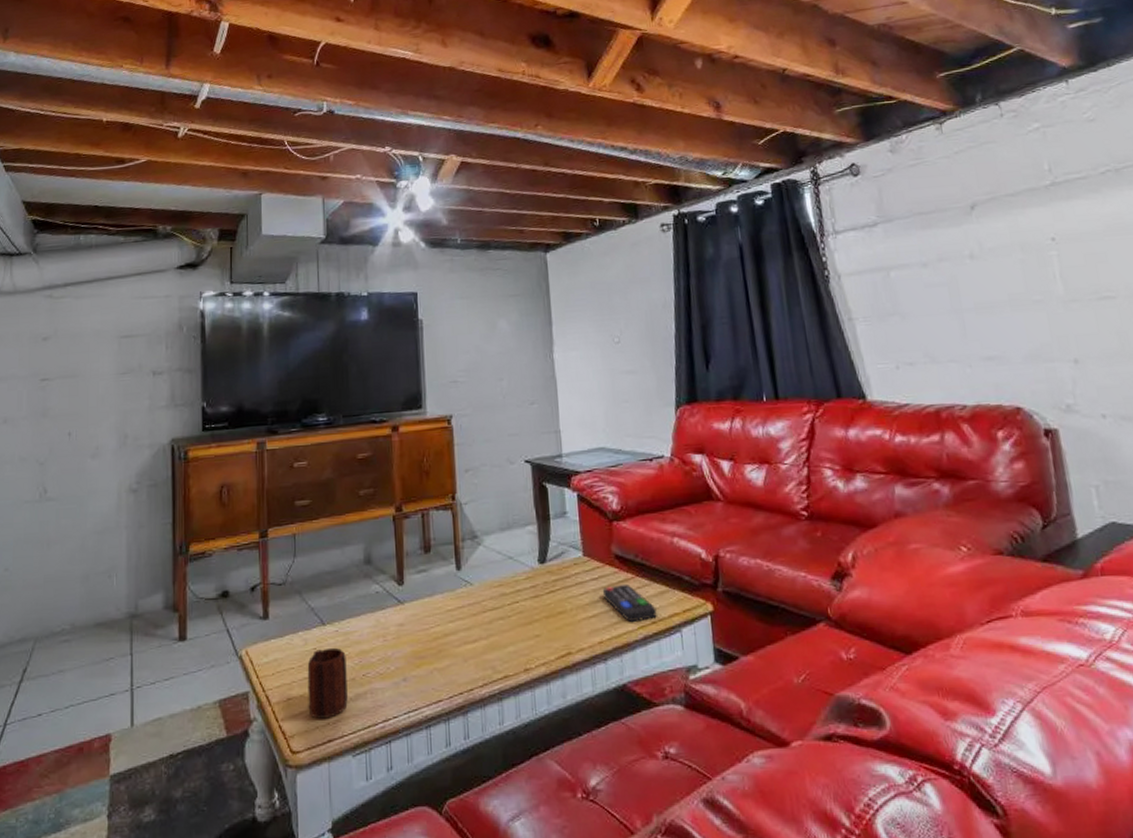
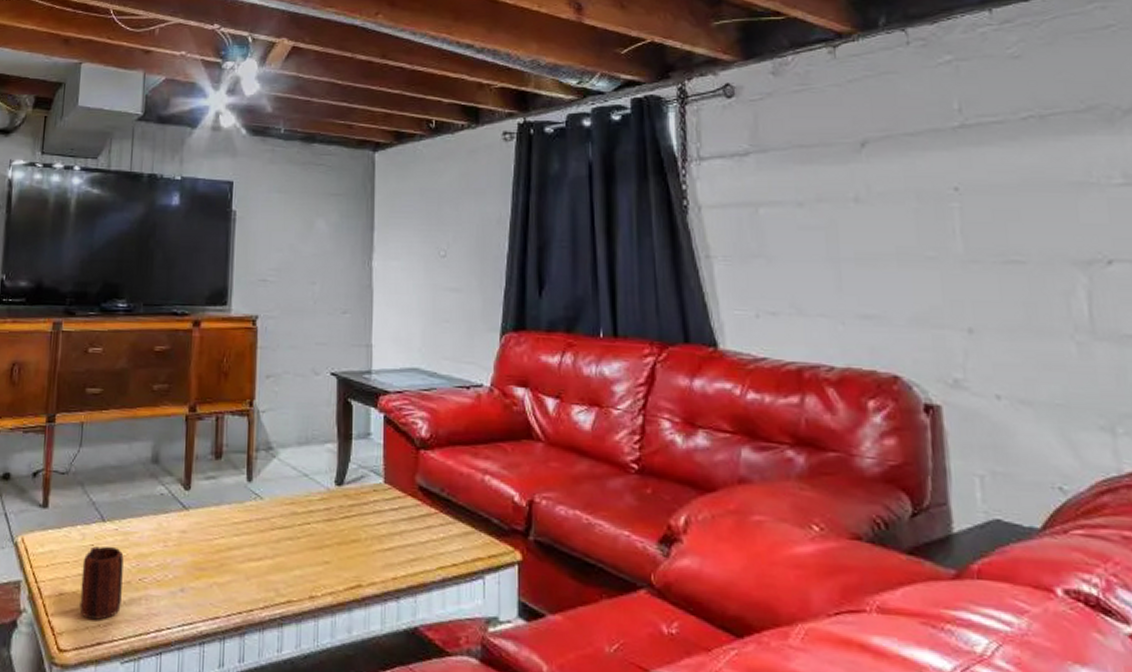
remote control: present [602,585,657,623] -> none [401,518,459,562]

